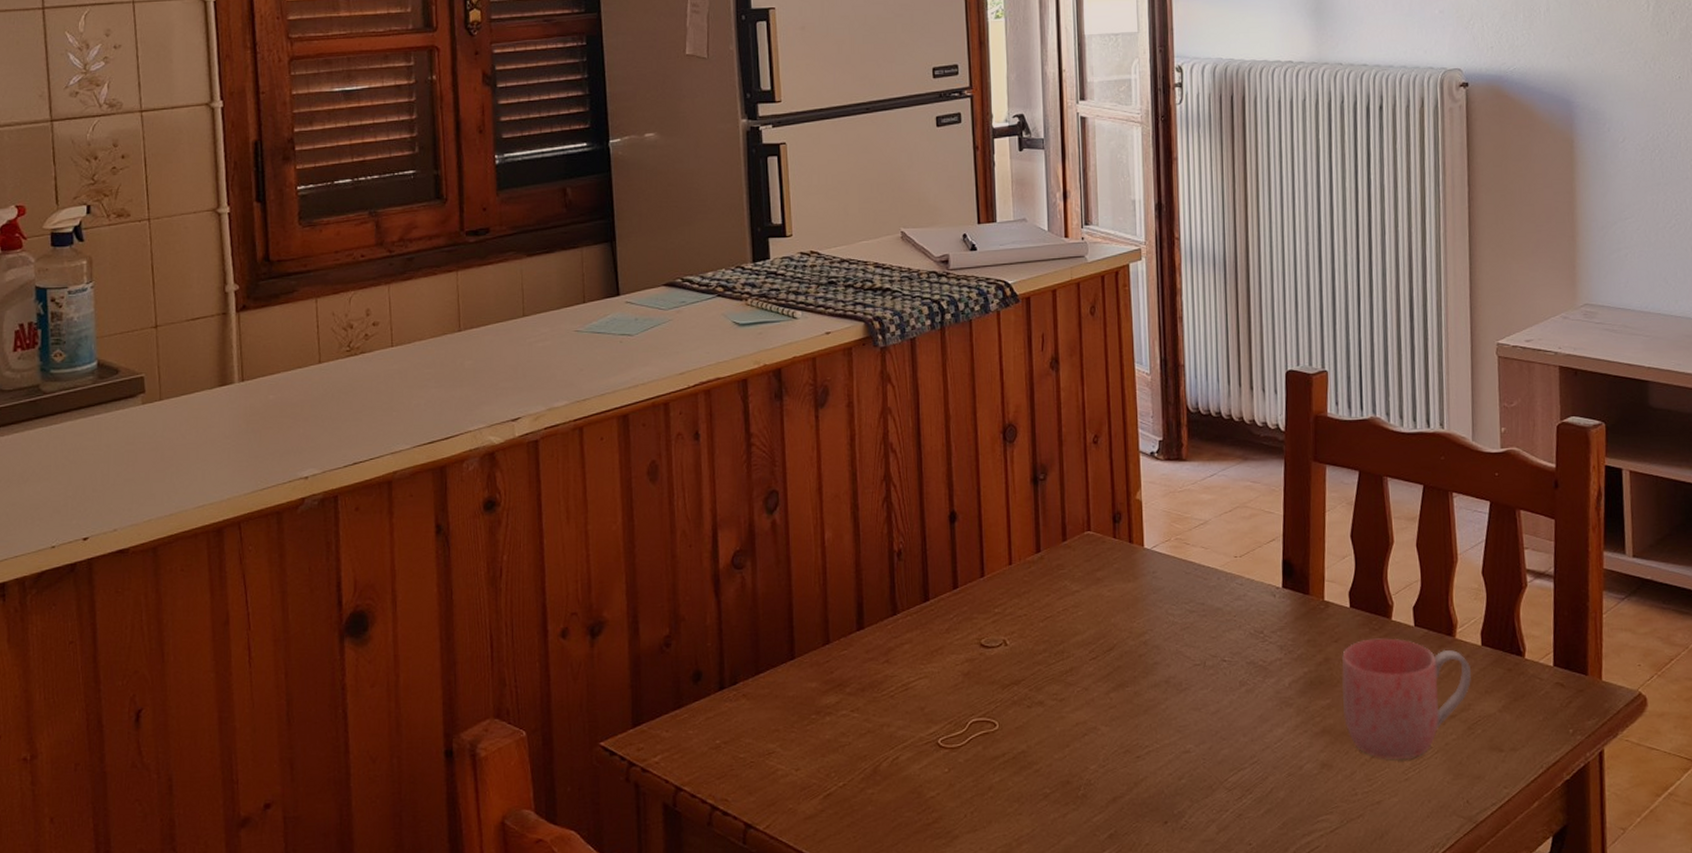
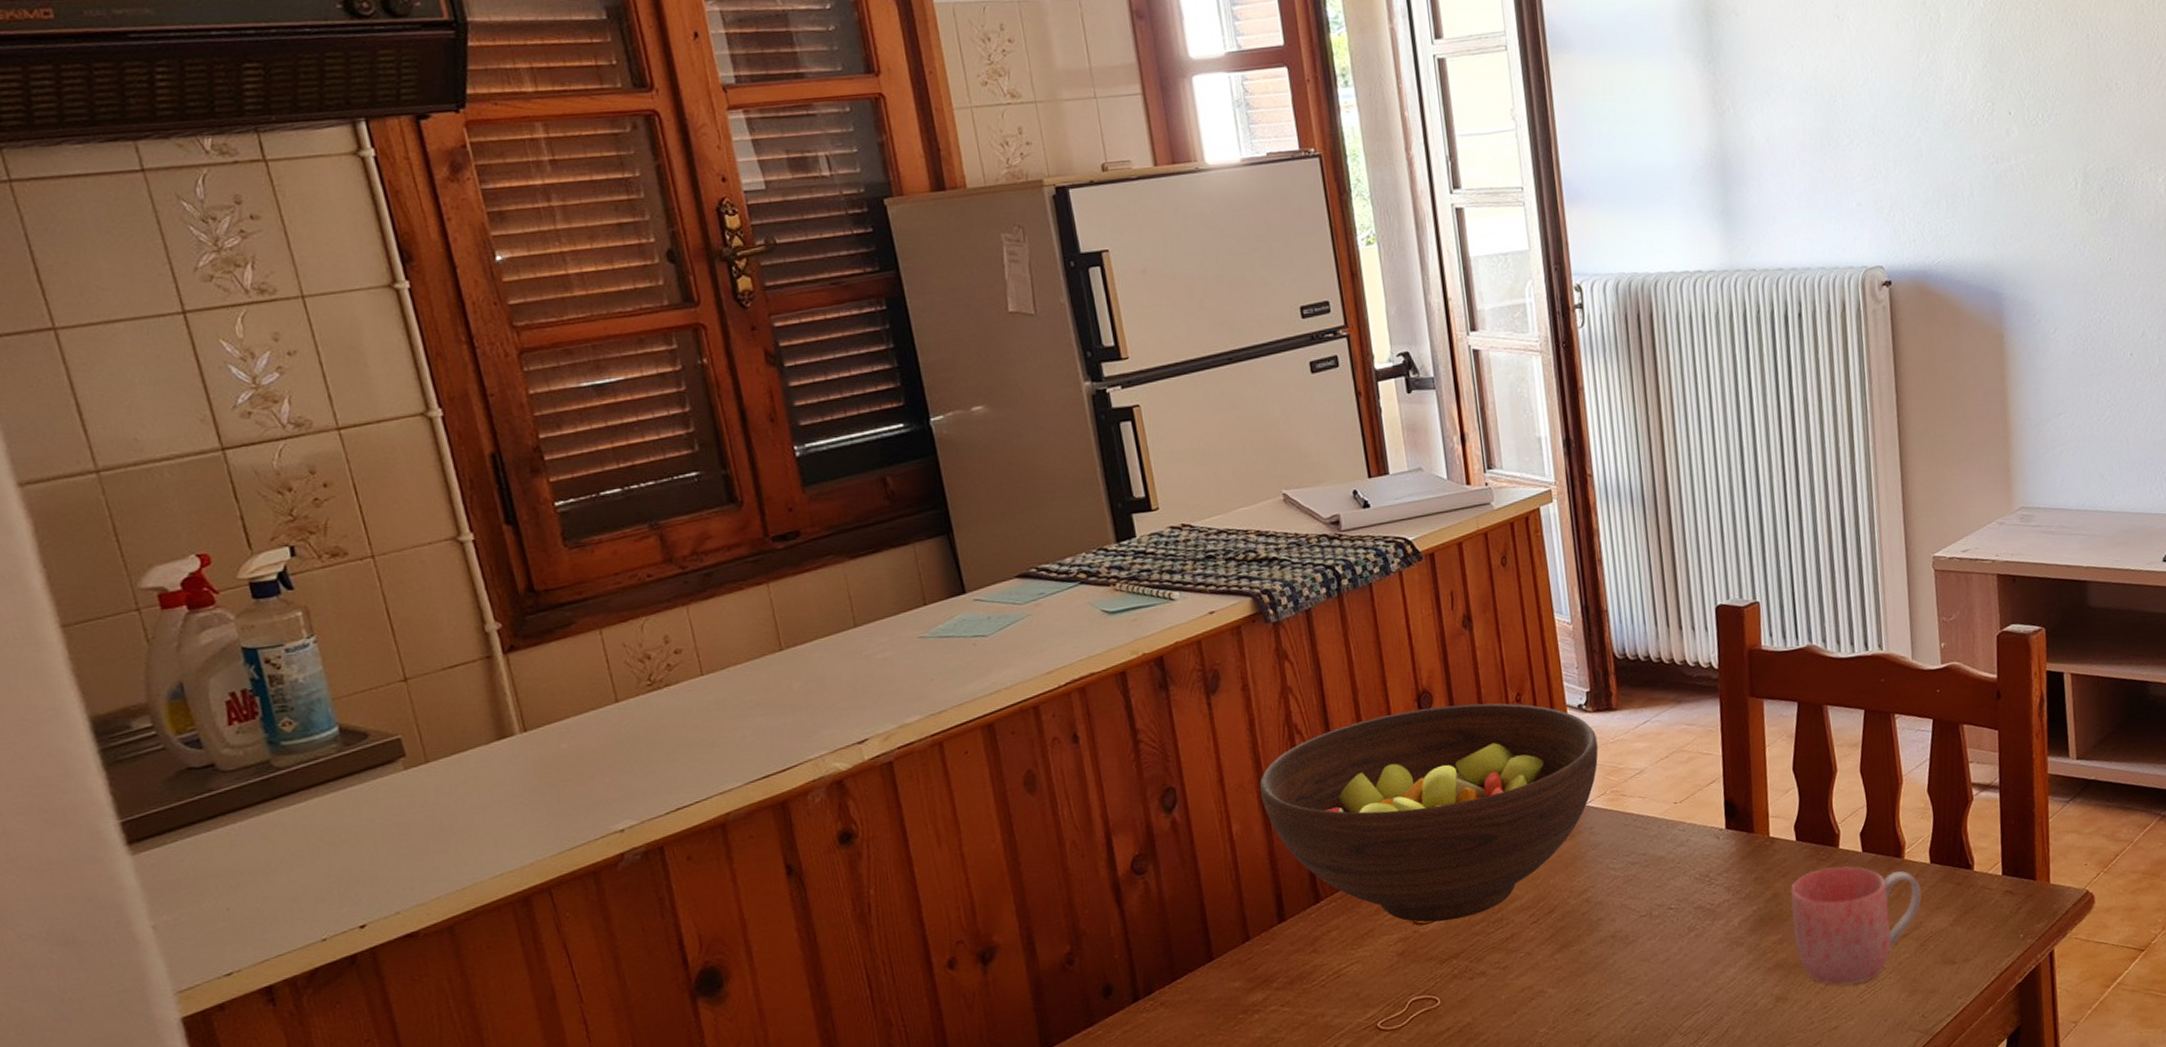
fruit bowl: none [853,440,1166,647] -> present [1259,703,1599,923]

